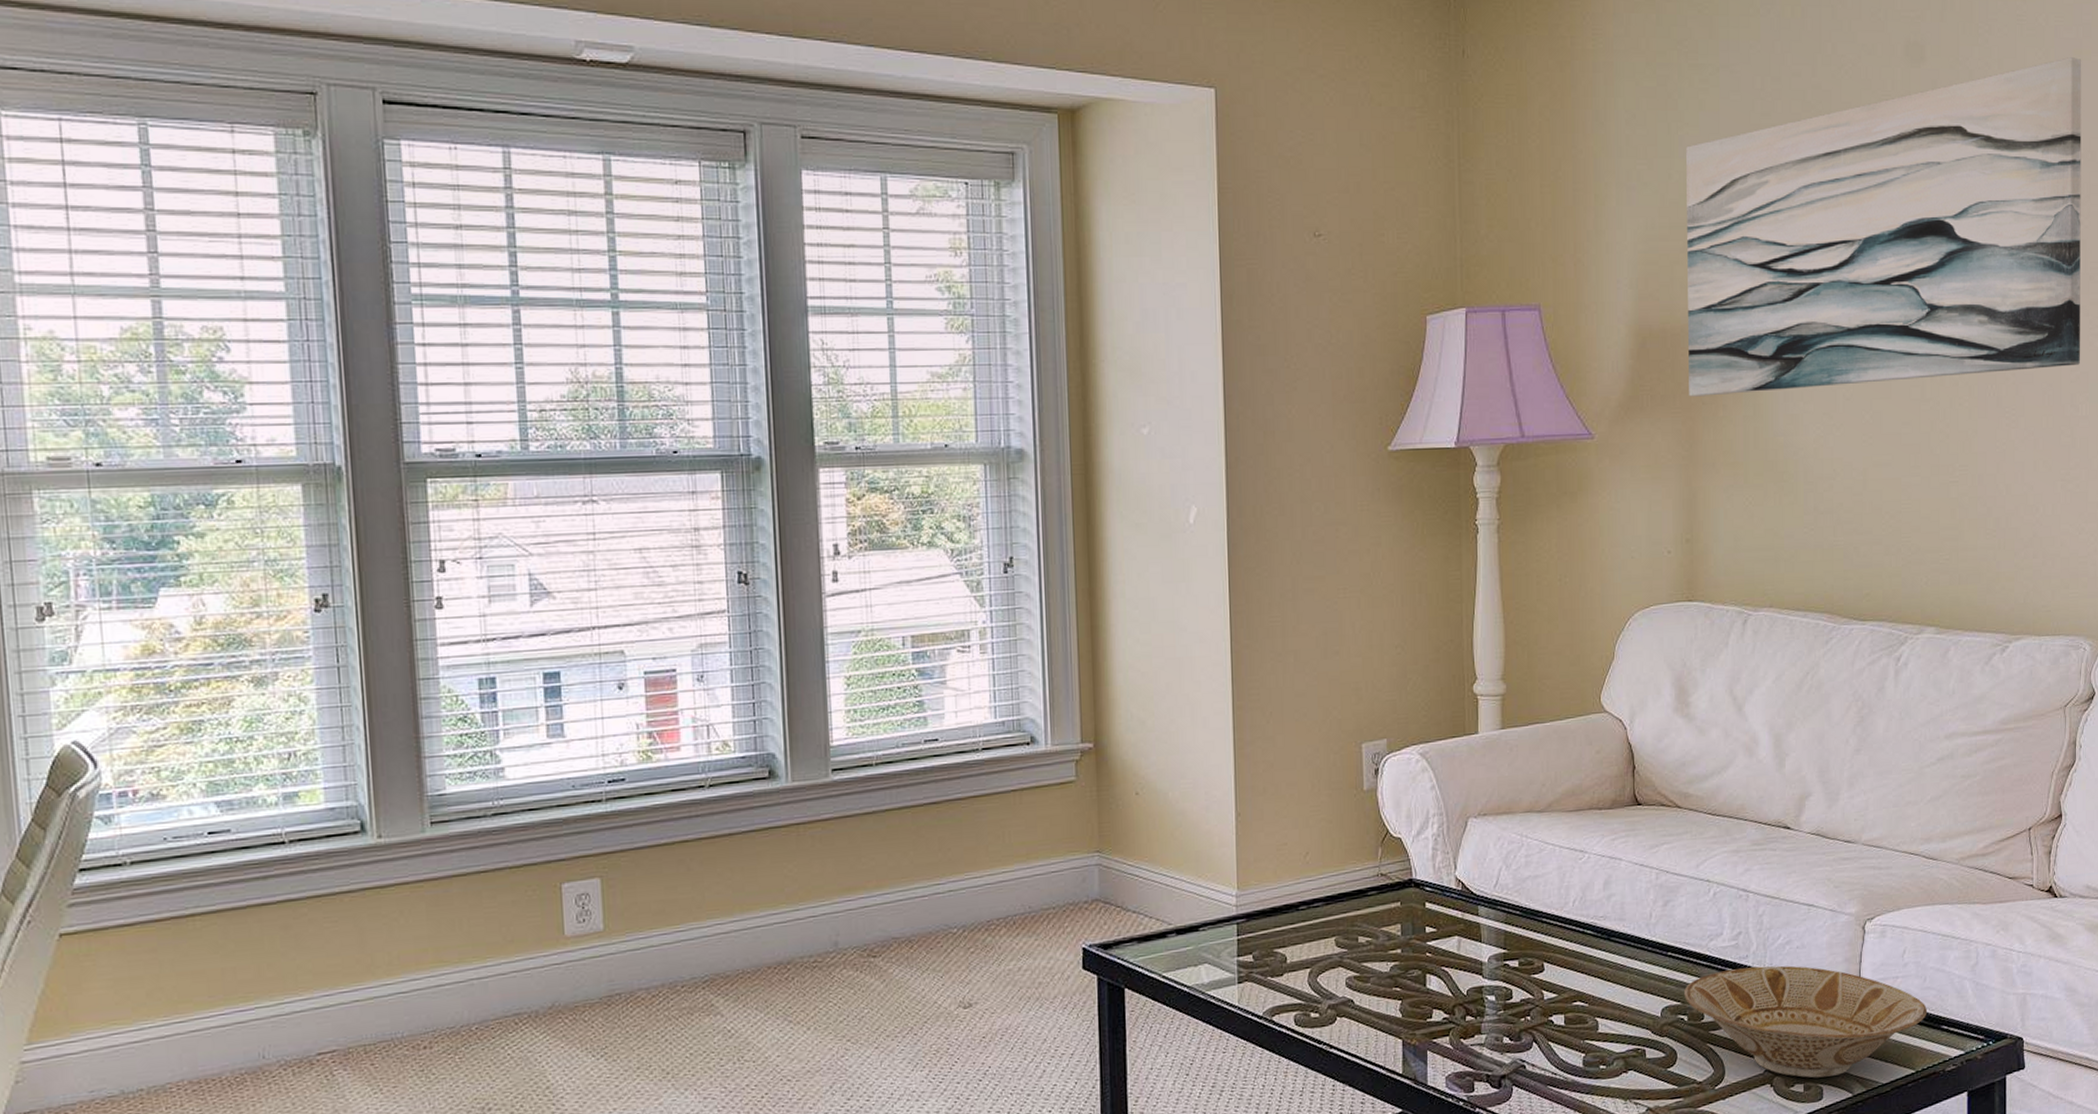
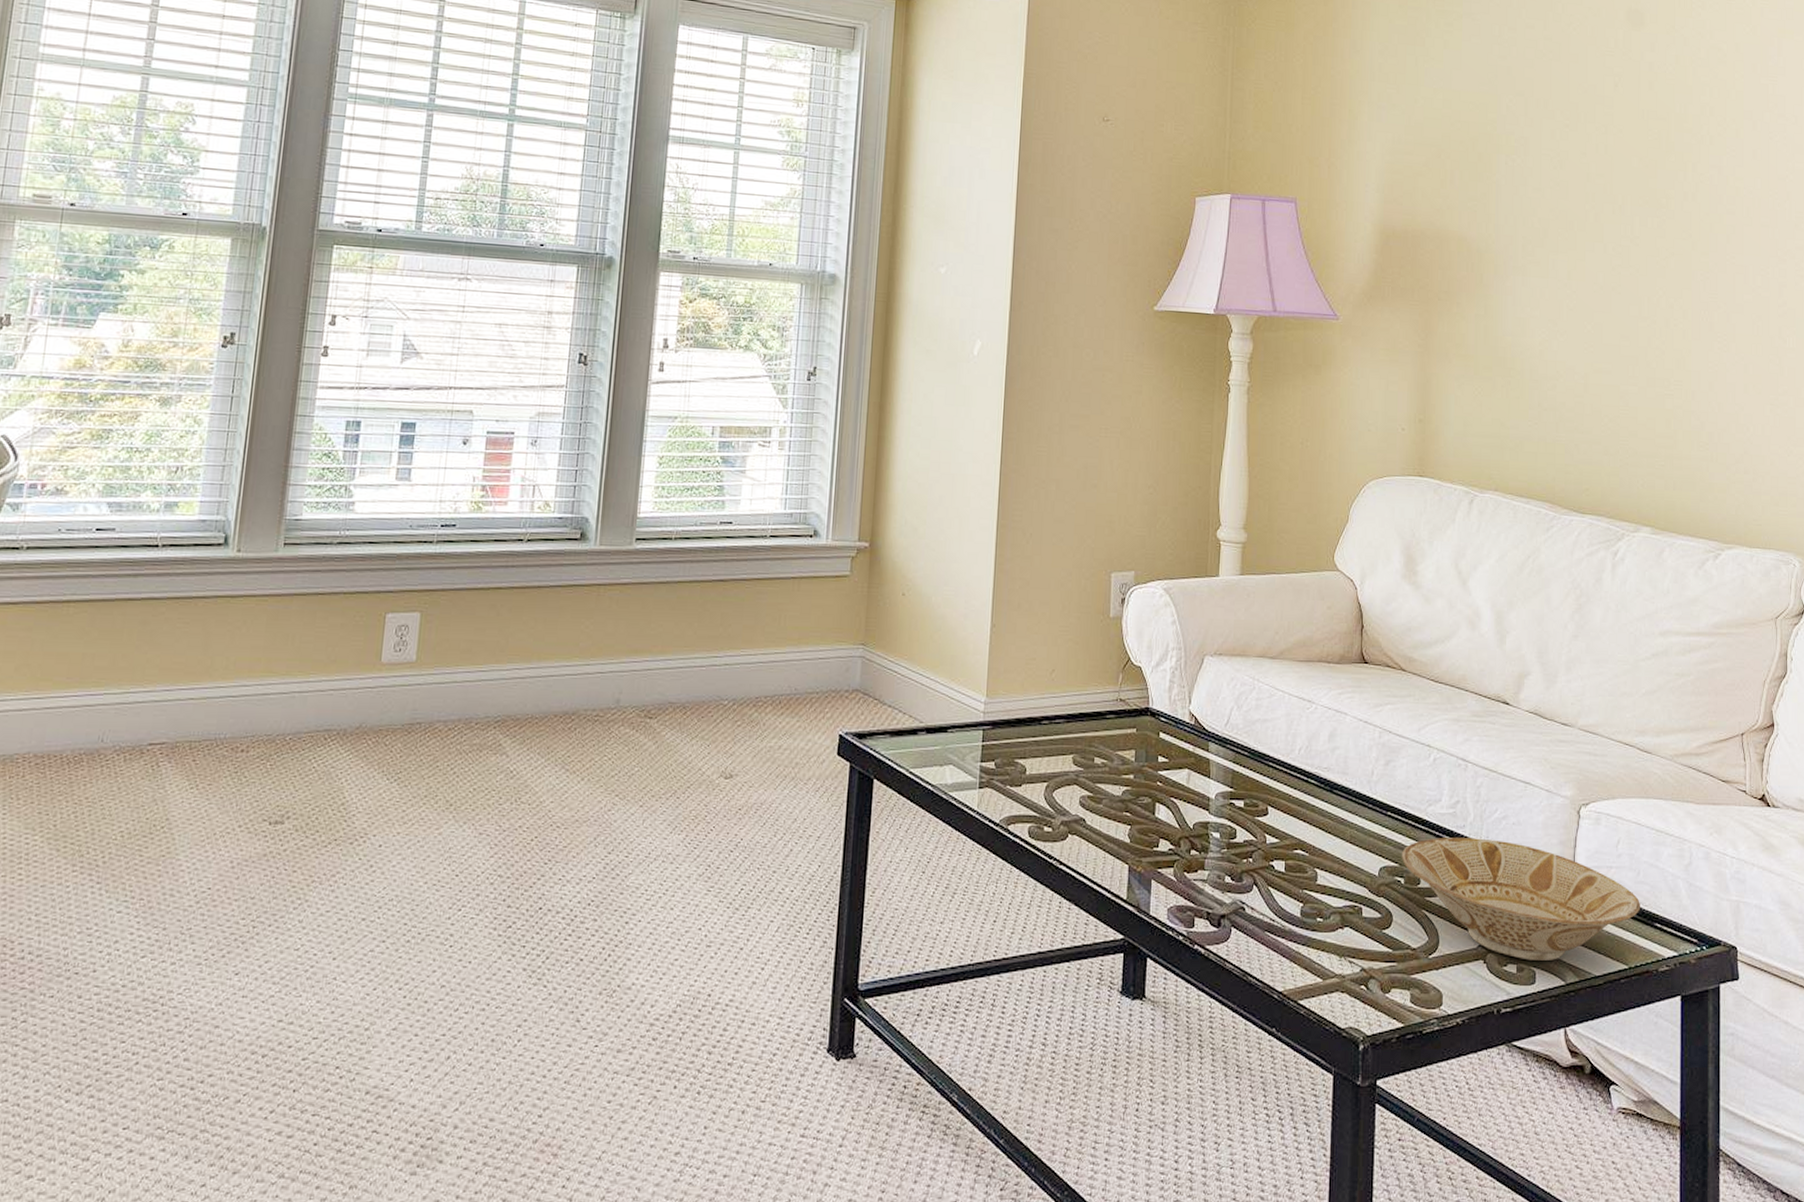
wall art: present [1686,57,2082,397] -> none [1426,35,1787,302]

